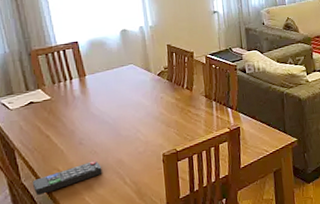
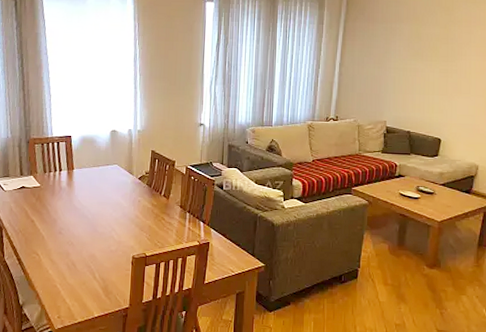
remote control: present [32,160,103,195] -> none [13,251,76,275]

